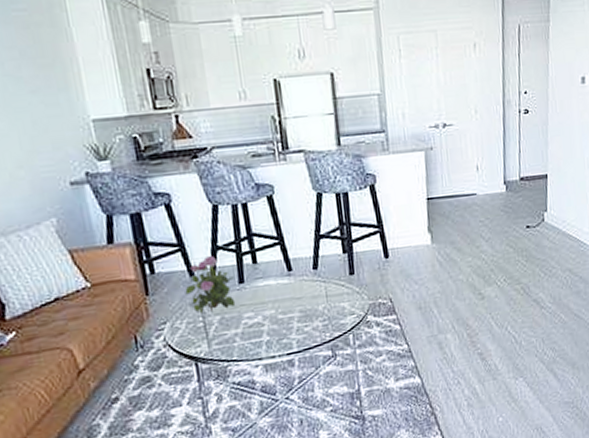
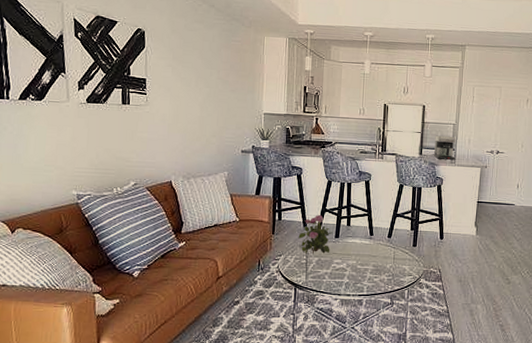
coffee maker: none [355,112,388,149] -> present [434,135,456,161]

